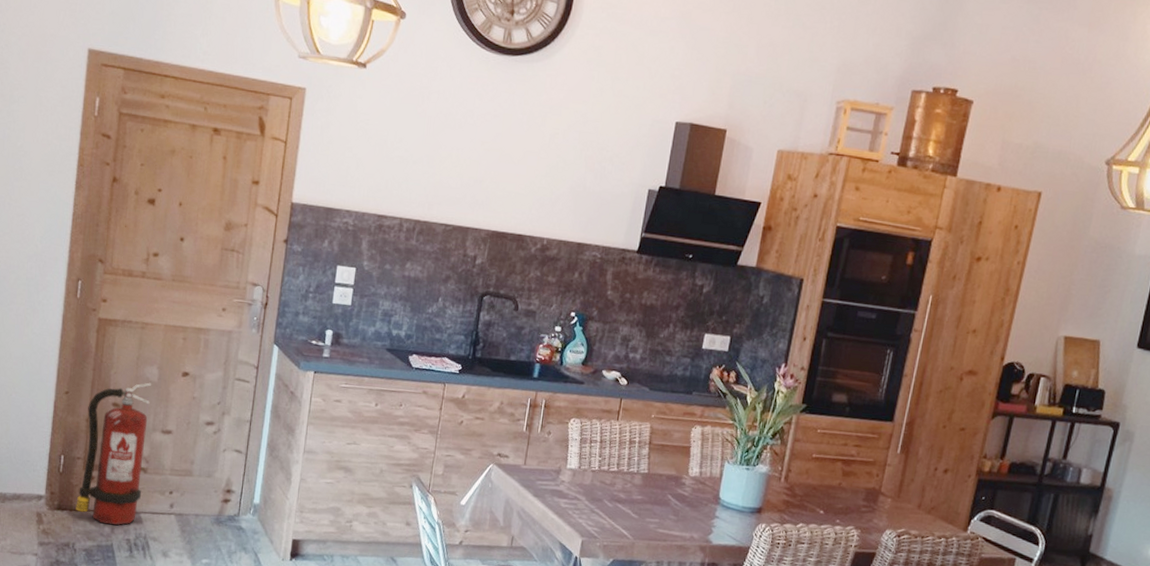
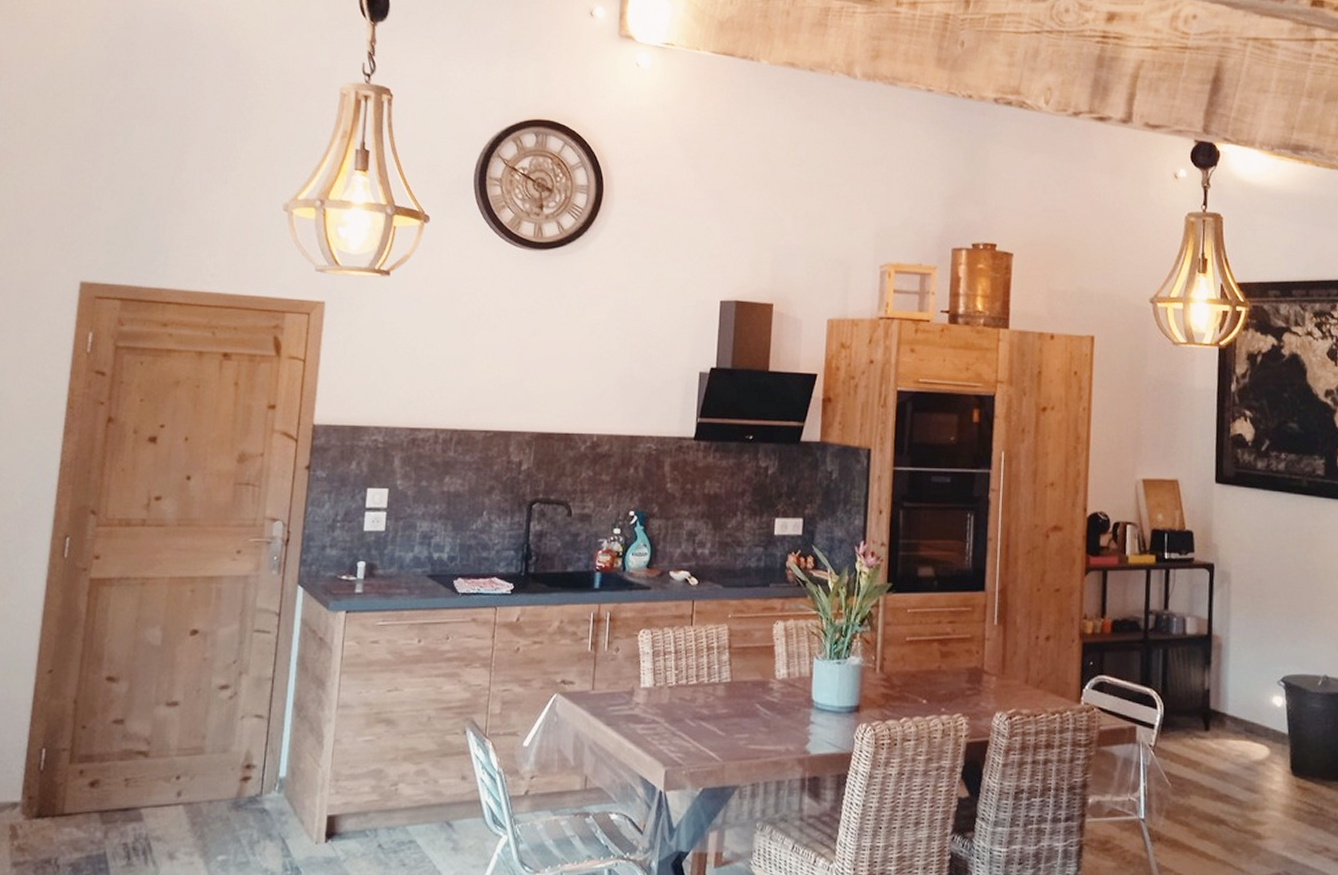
fire extinguisher: present [75,382,152,526] -> none [59,647,155,828]

